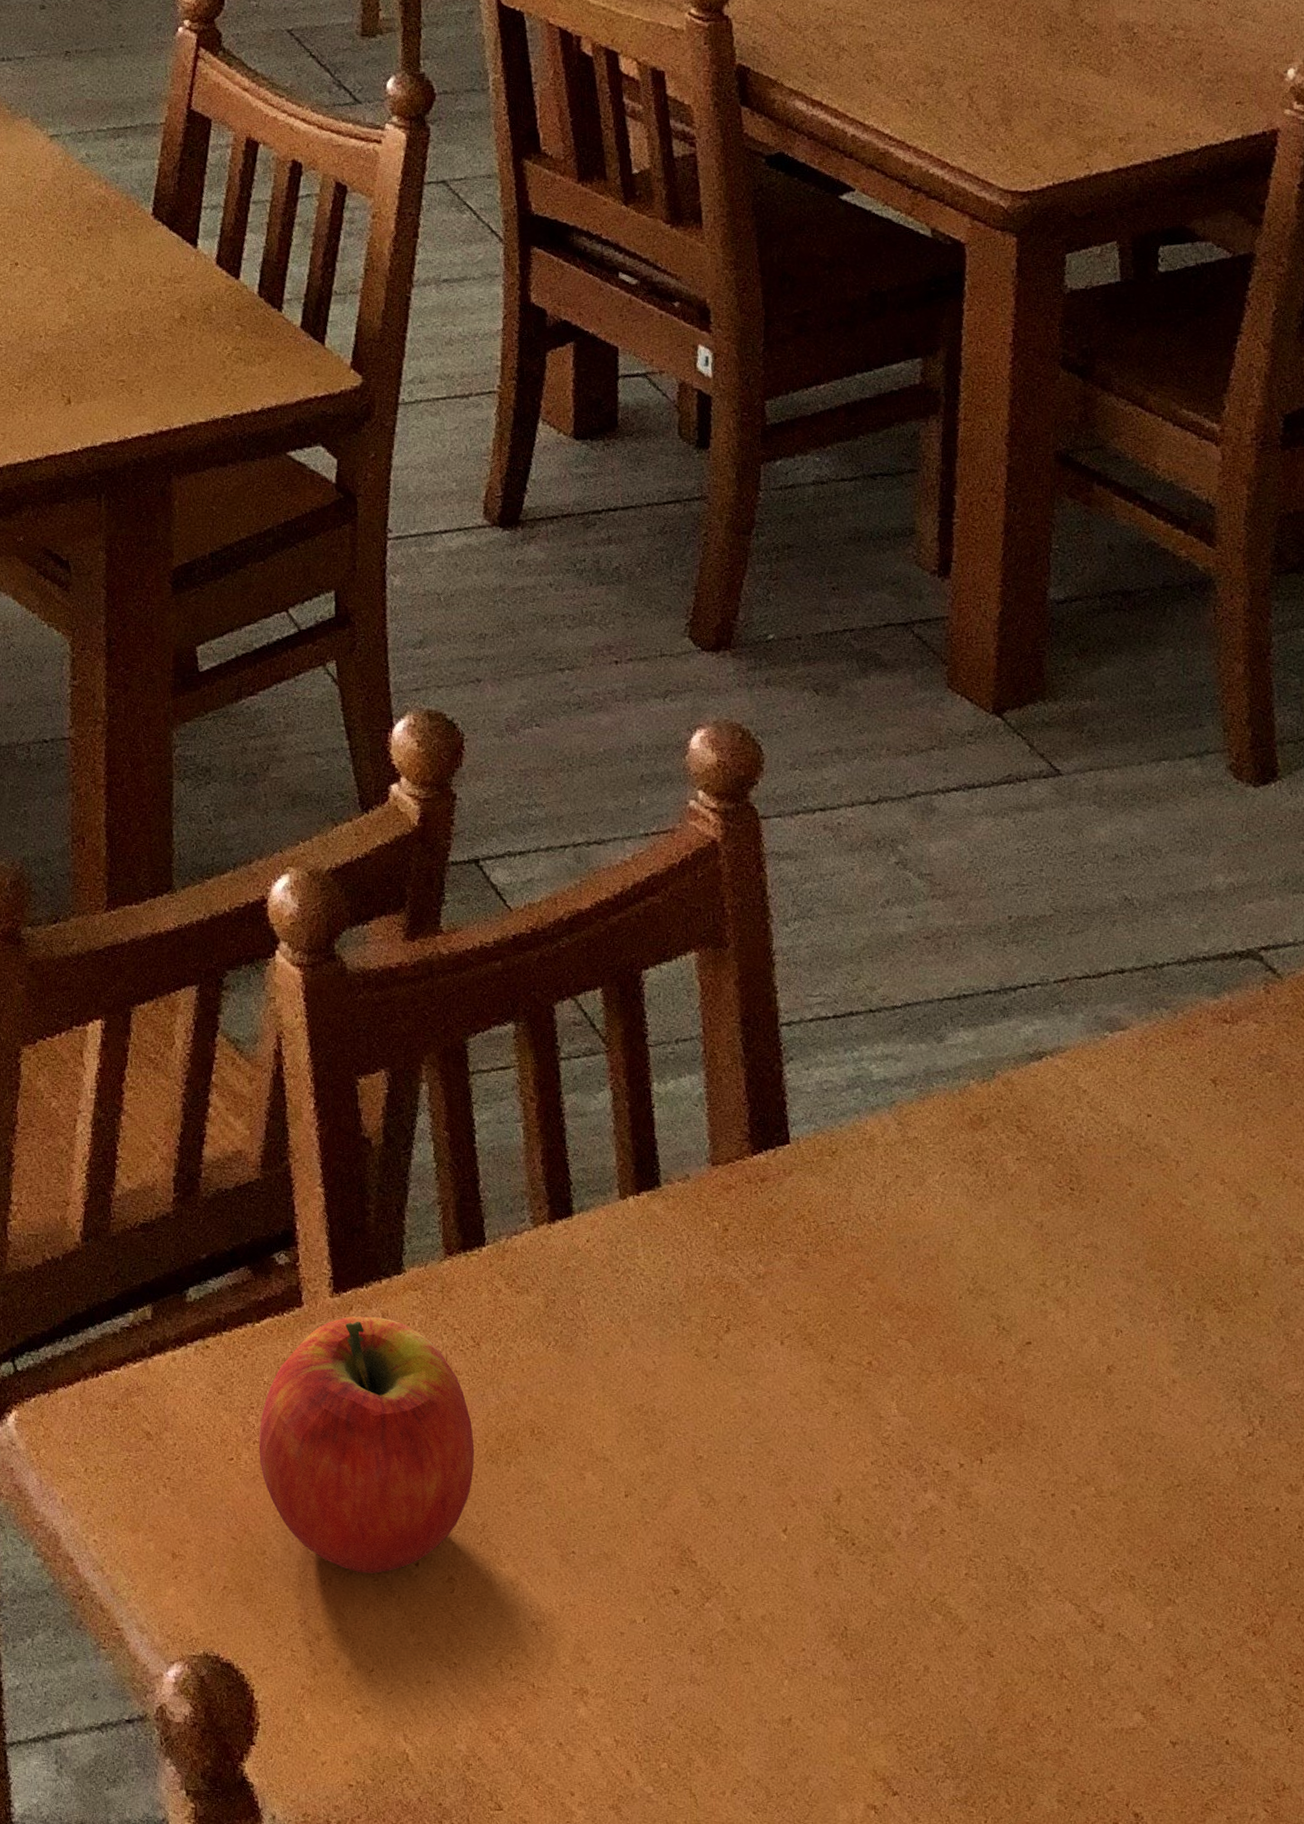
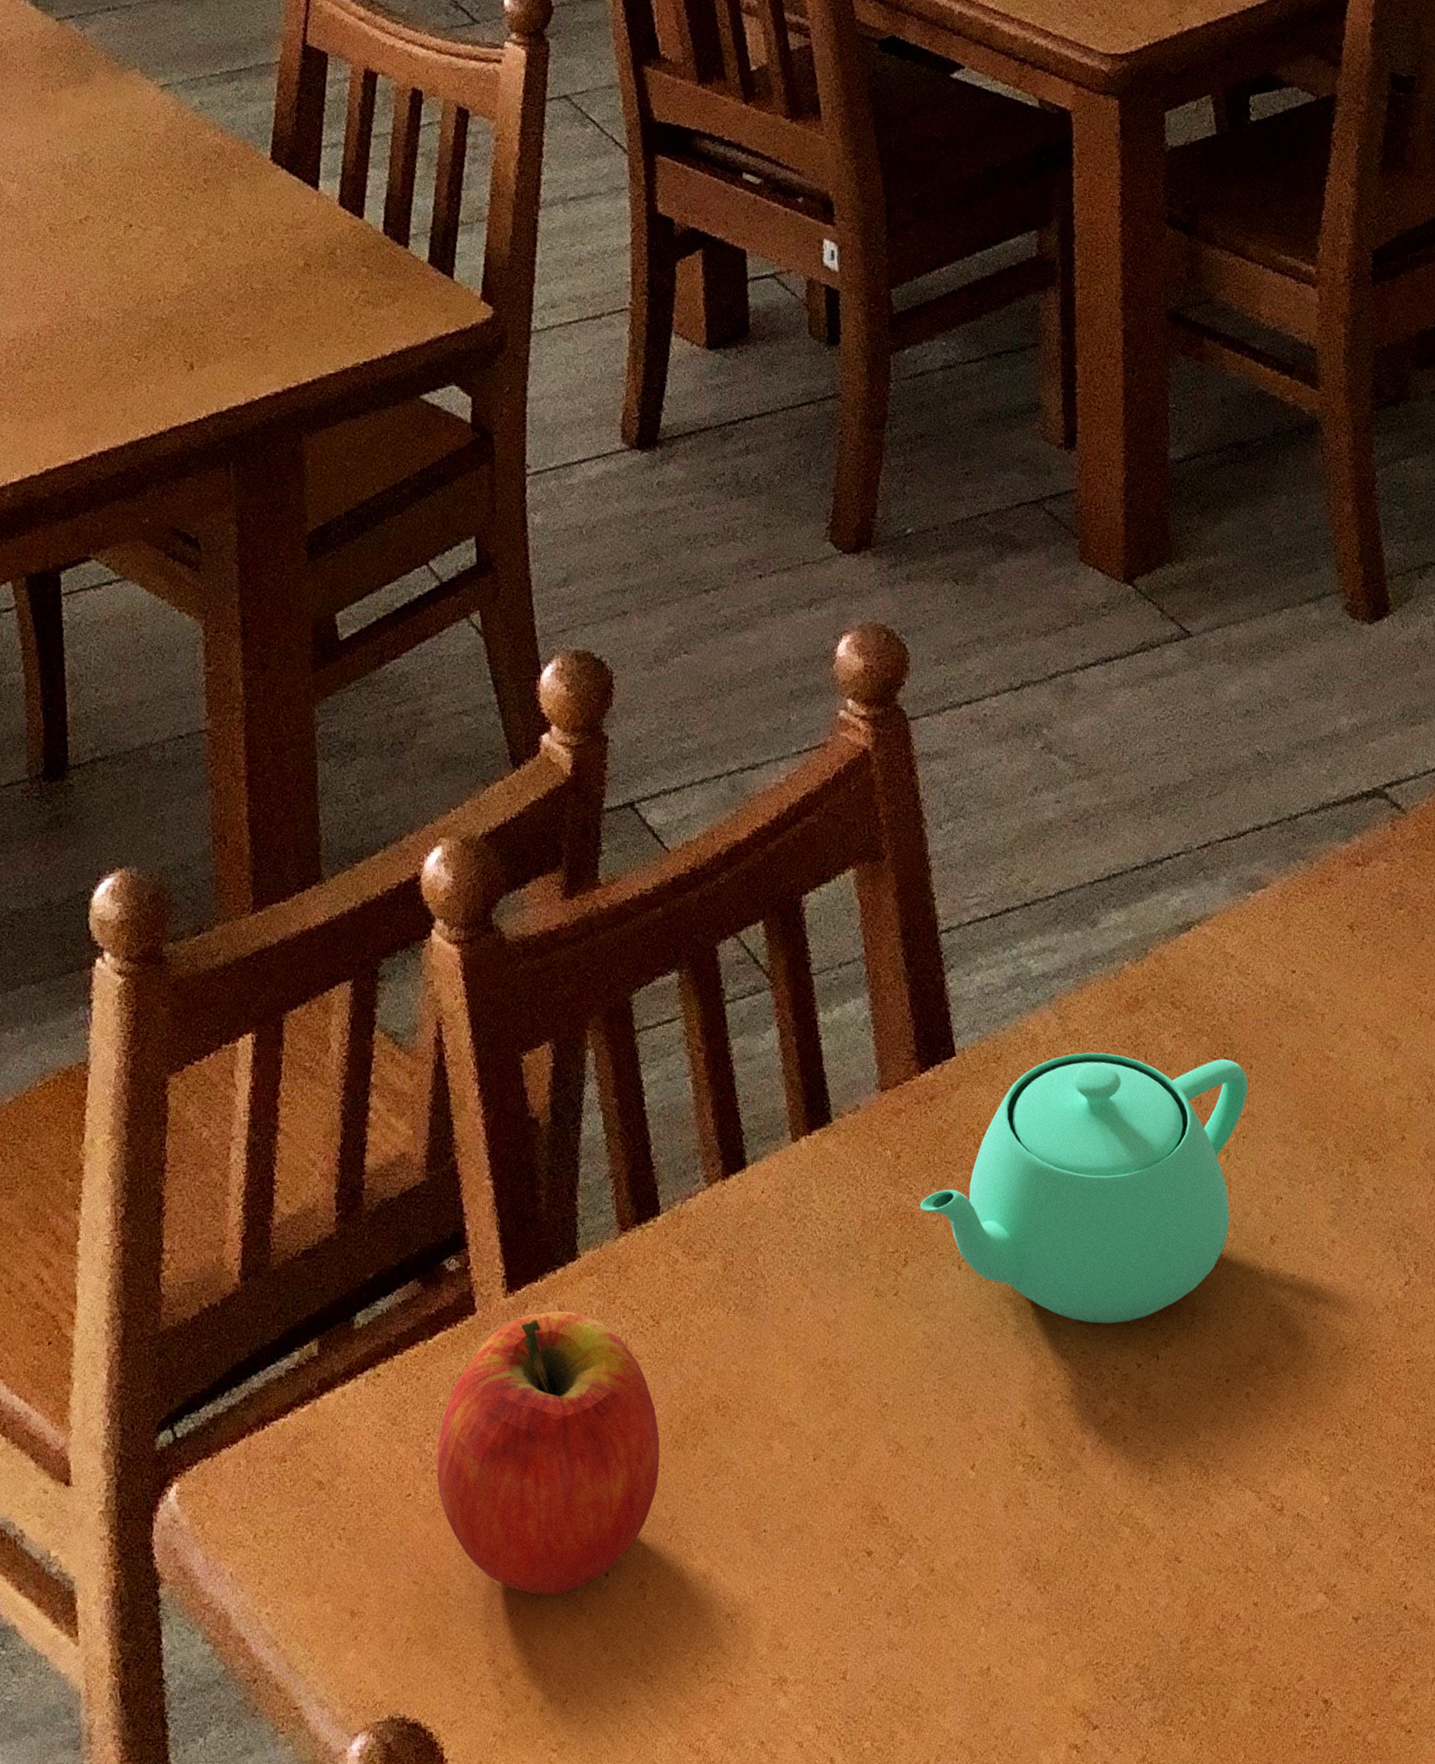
teapot: none [744,1160,1093,1422] -> present [919,1052,1248,1324]

